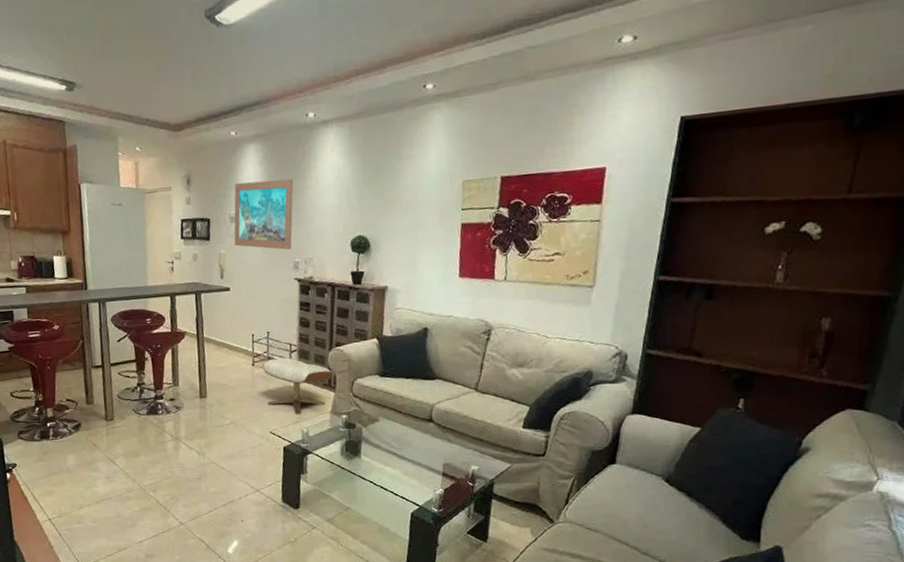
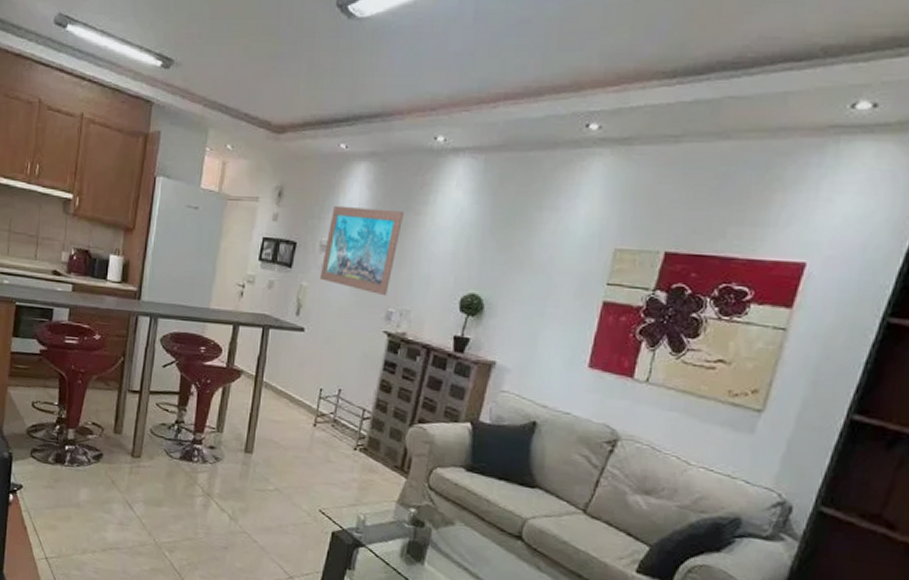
ottoman: present [263,357,333,416] -> none [322,422,409,498]

